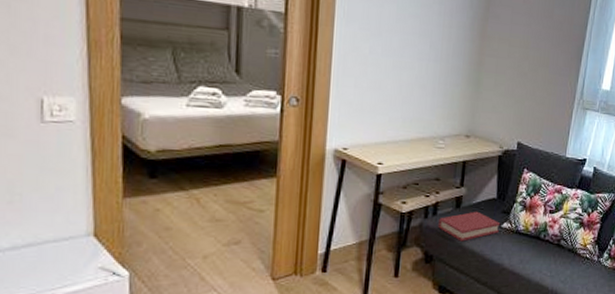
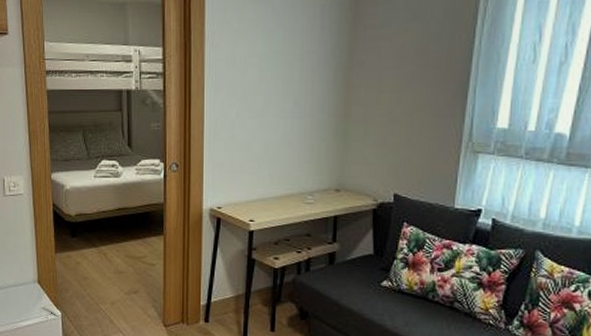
hardback book: present [438,211,501,242] -> none [312,268,380,299]

